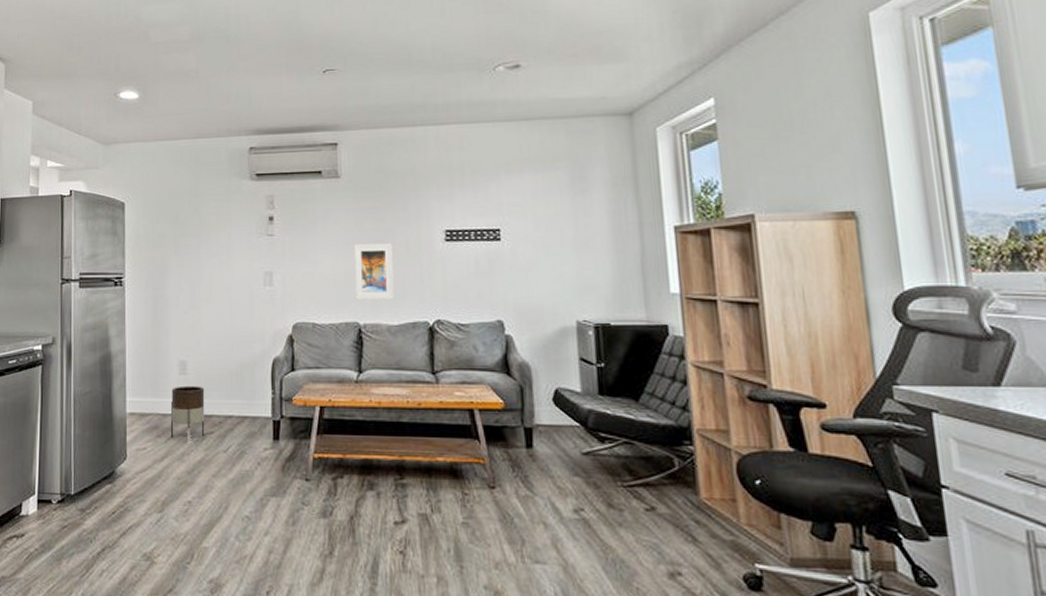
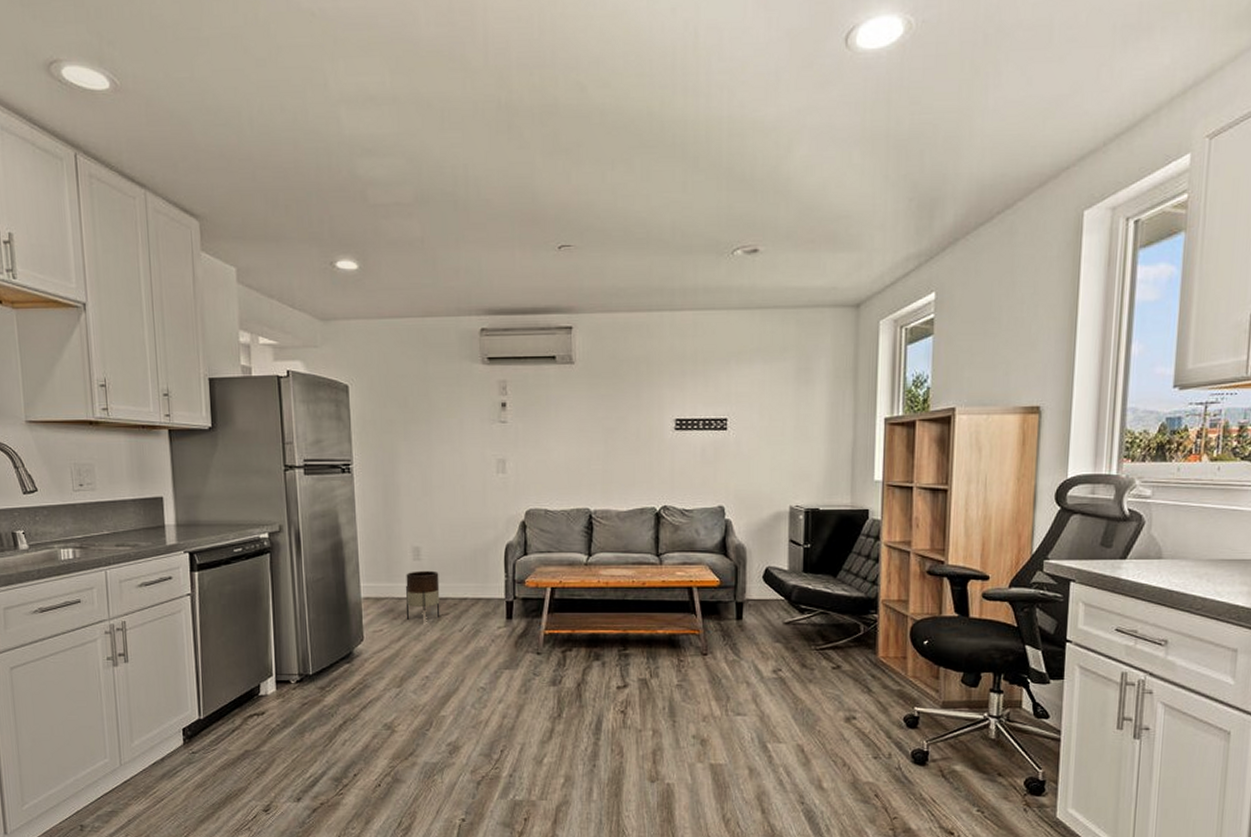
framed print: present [354,244,394,300] -> none [586,432,624,487]

